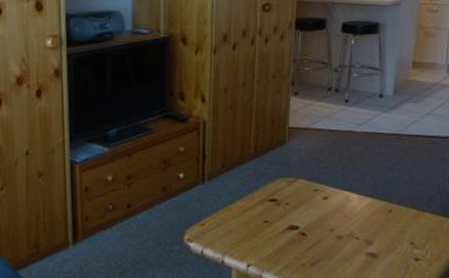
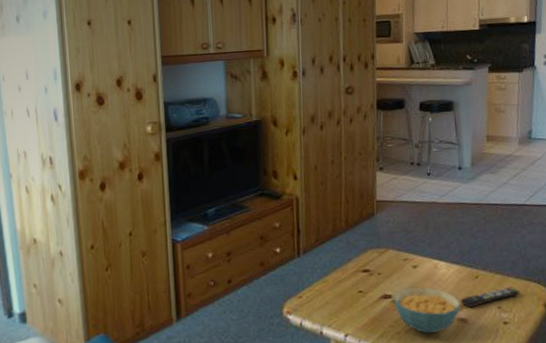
cereal bowl: none [300,220,371,267] -> present [393,287,461,334]
remote control: none [371,222,435,243] -> present [460,287,521,309]

